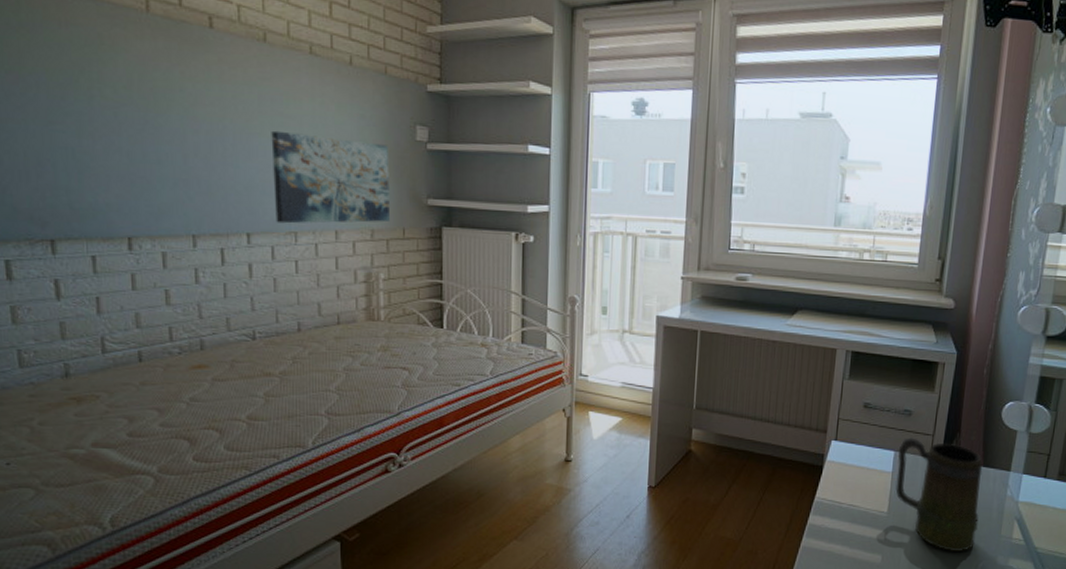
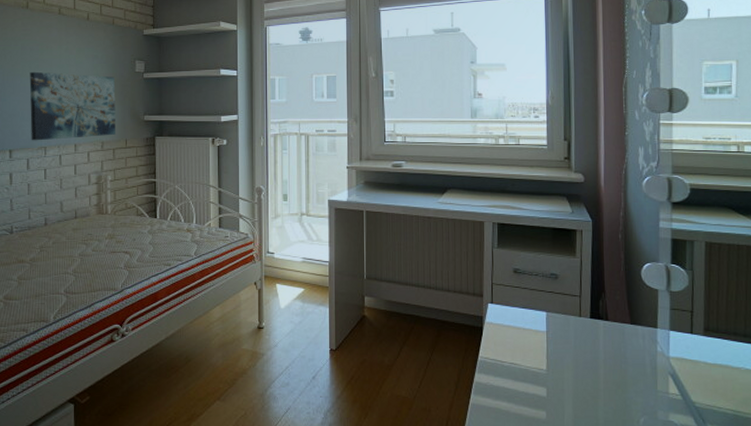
mug: present [895,437,983,551] -> none [549,299,634,407]

